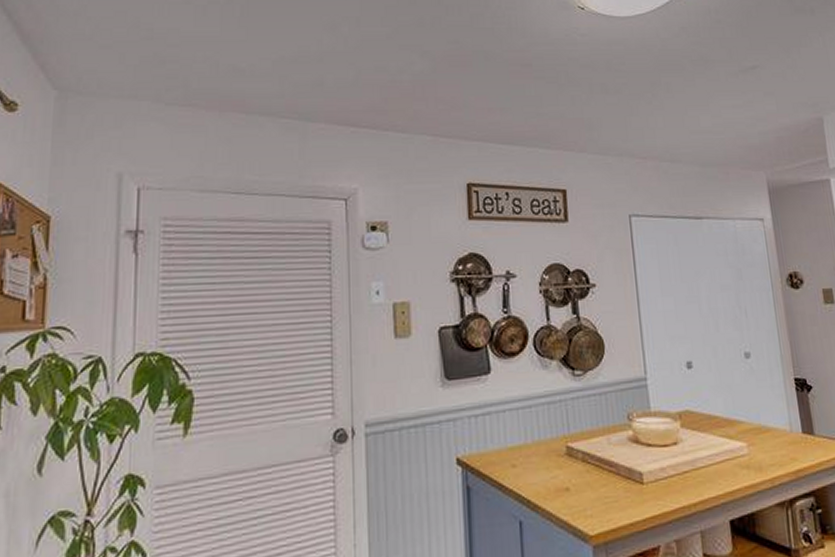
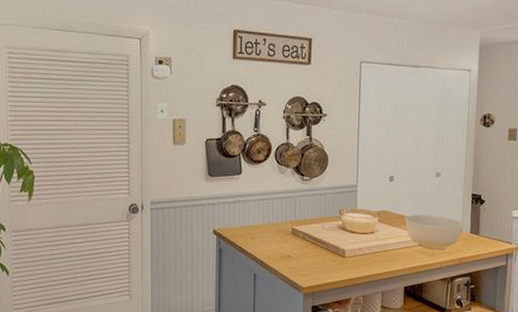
bowl: none [714,411,792,462] -> present [404,215,463,250]

